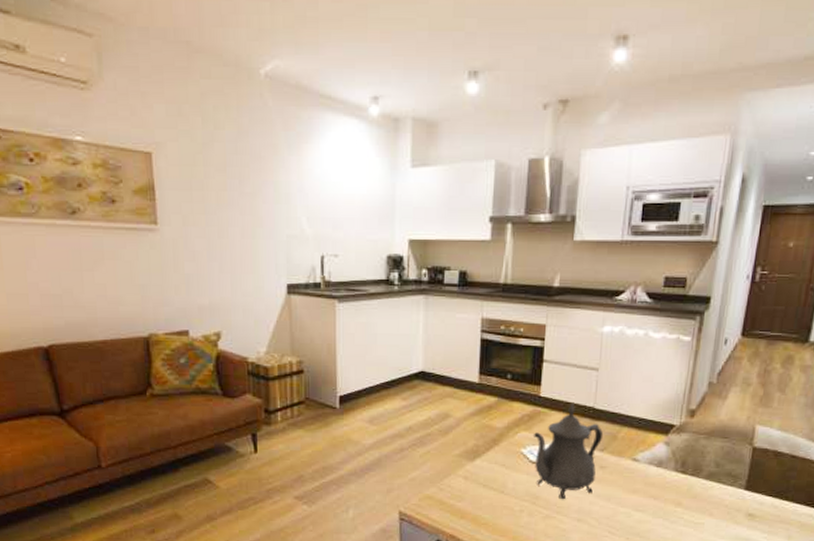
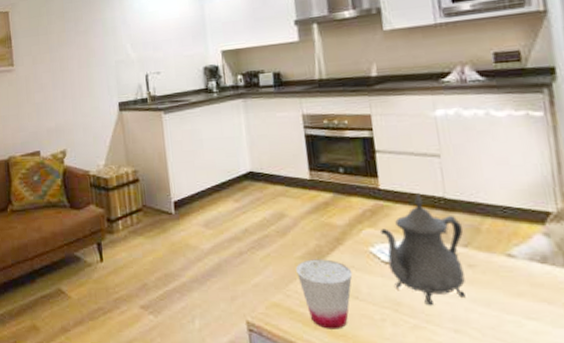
cup: none [451,457,503,519] -> present [295,259,353,330]

